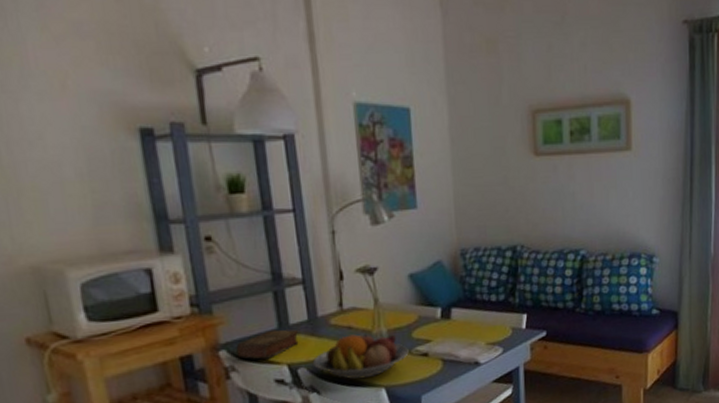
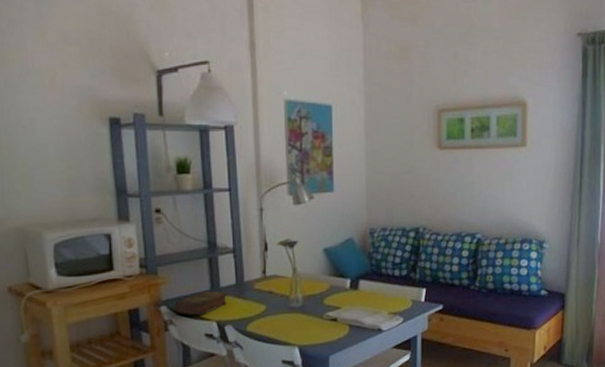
fruit bowl: present [313,330,409,380] -> none [238,296,320,338]

